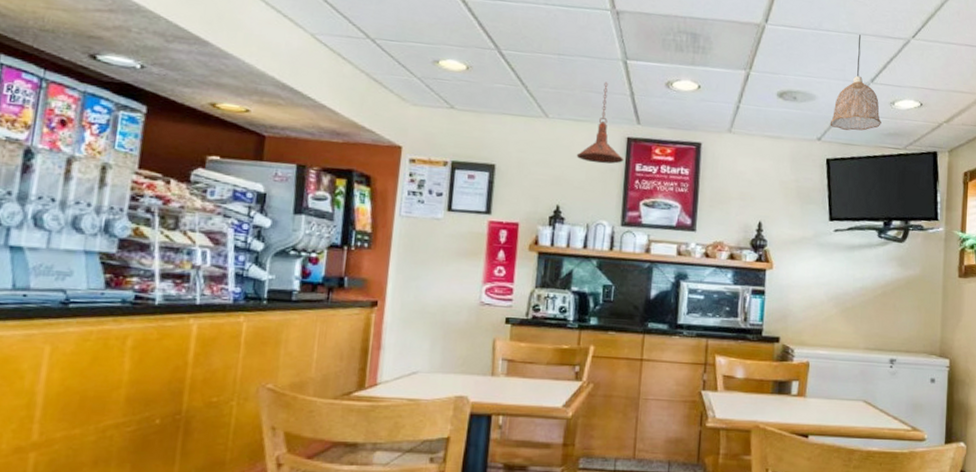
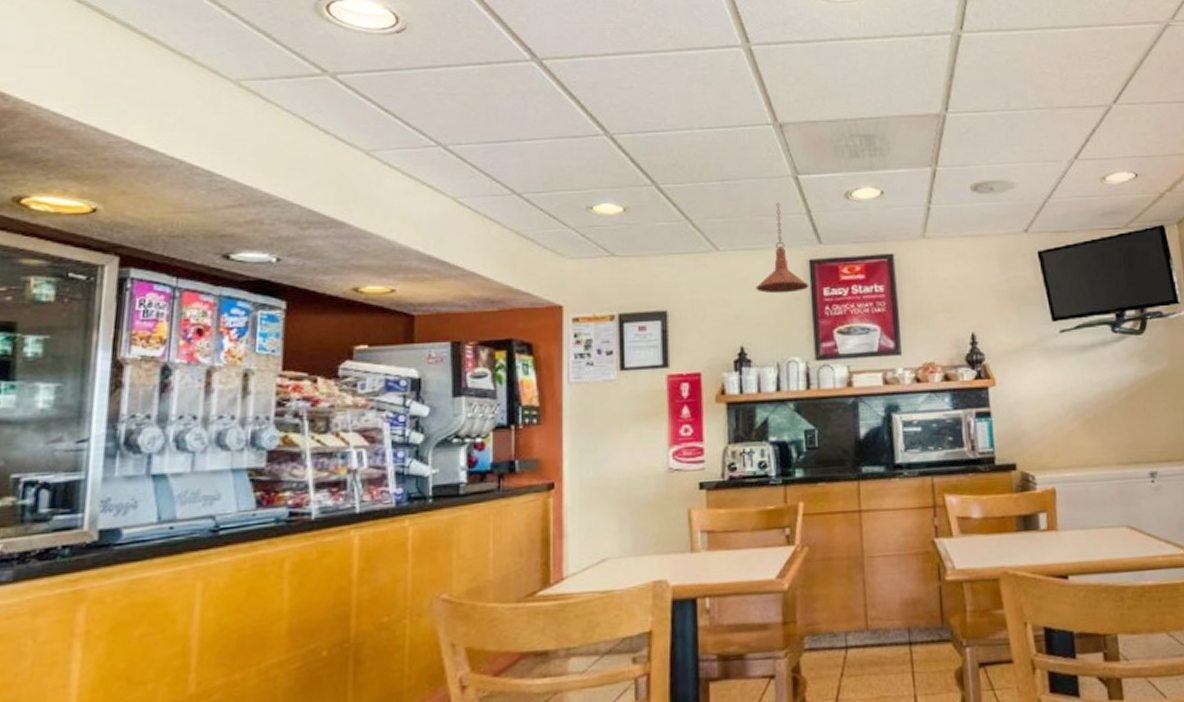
pendant lamp: present [829,35,881,131] -> none [1035,109,1094,216]

